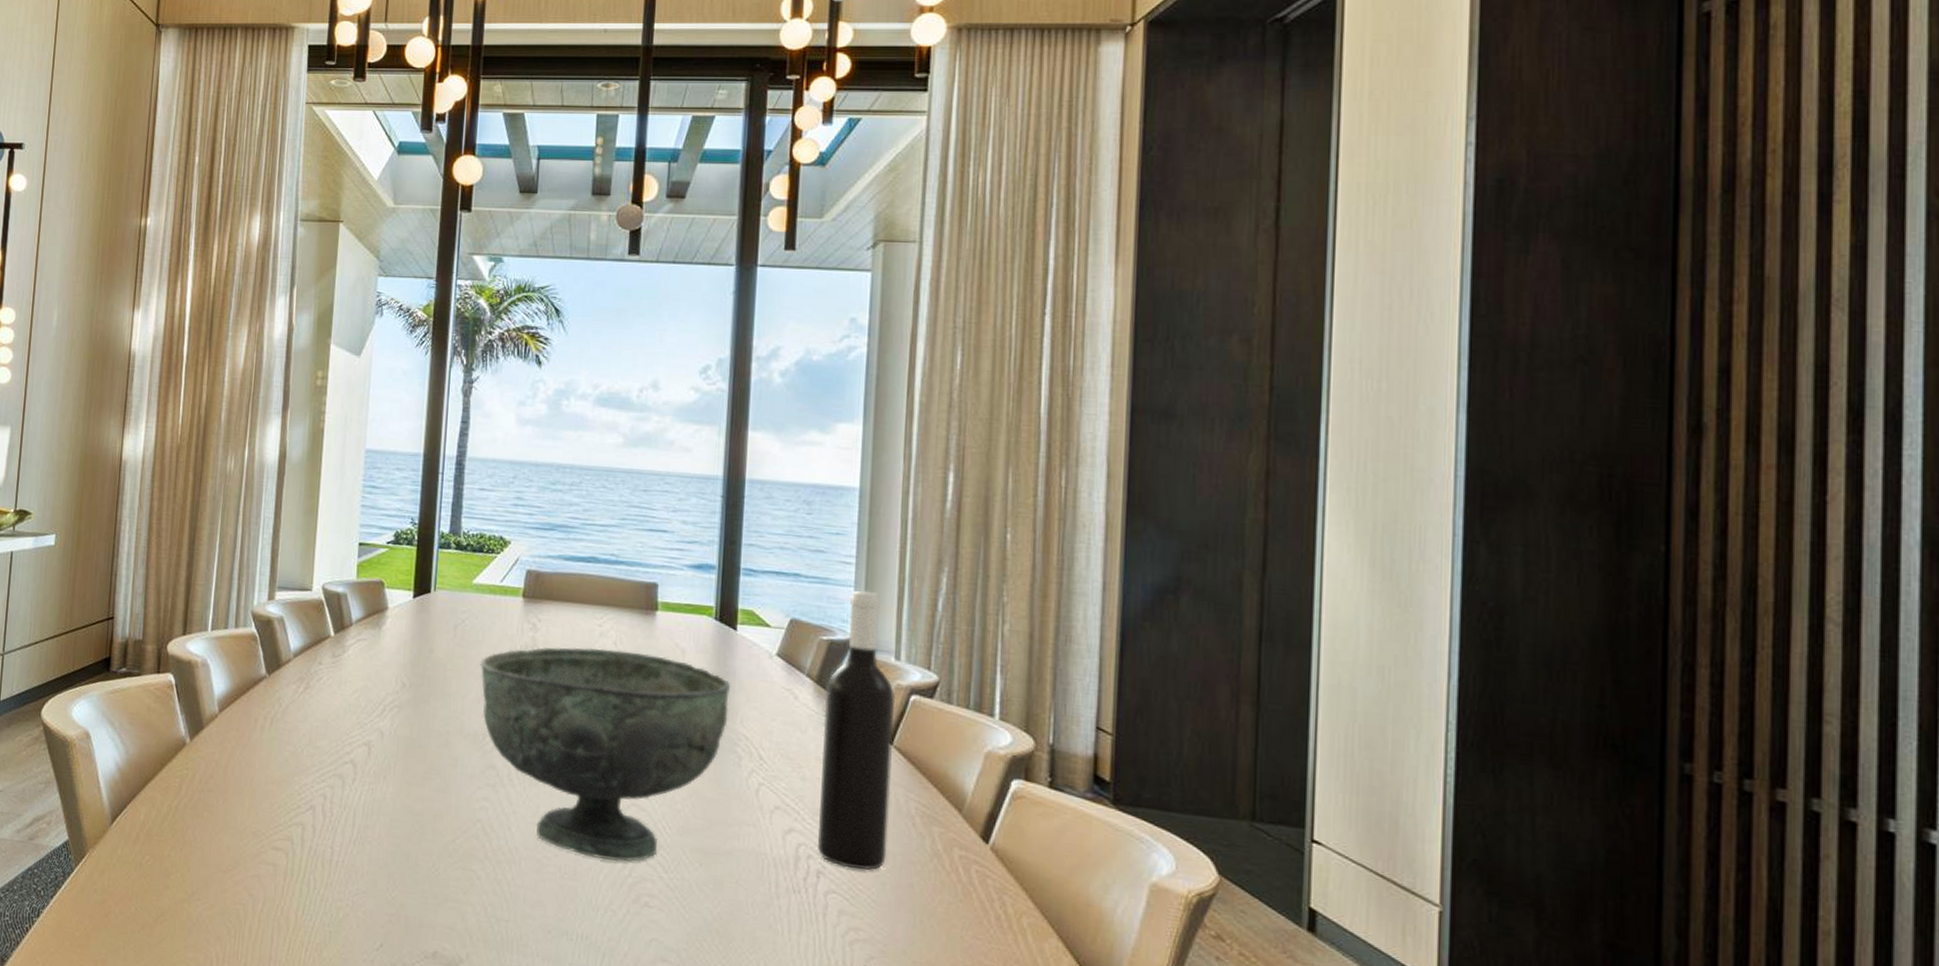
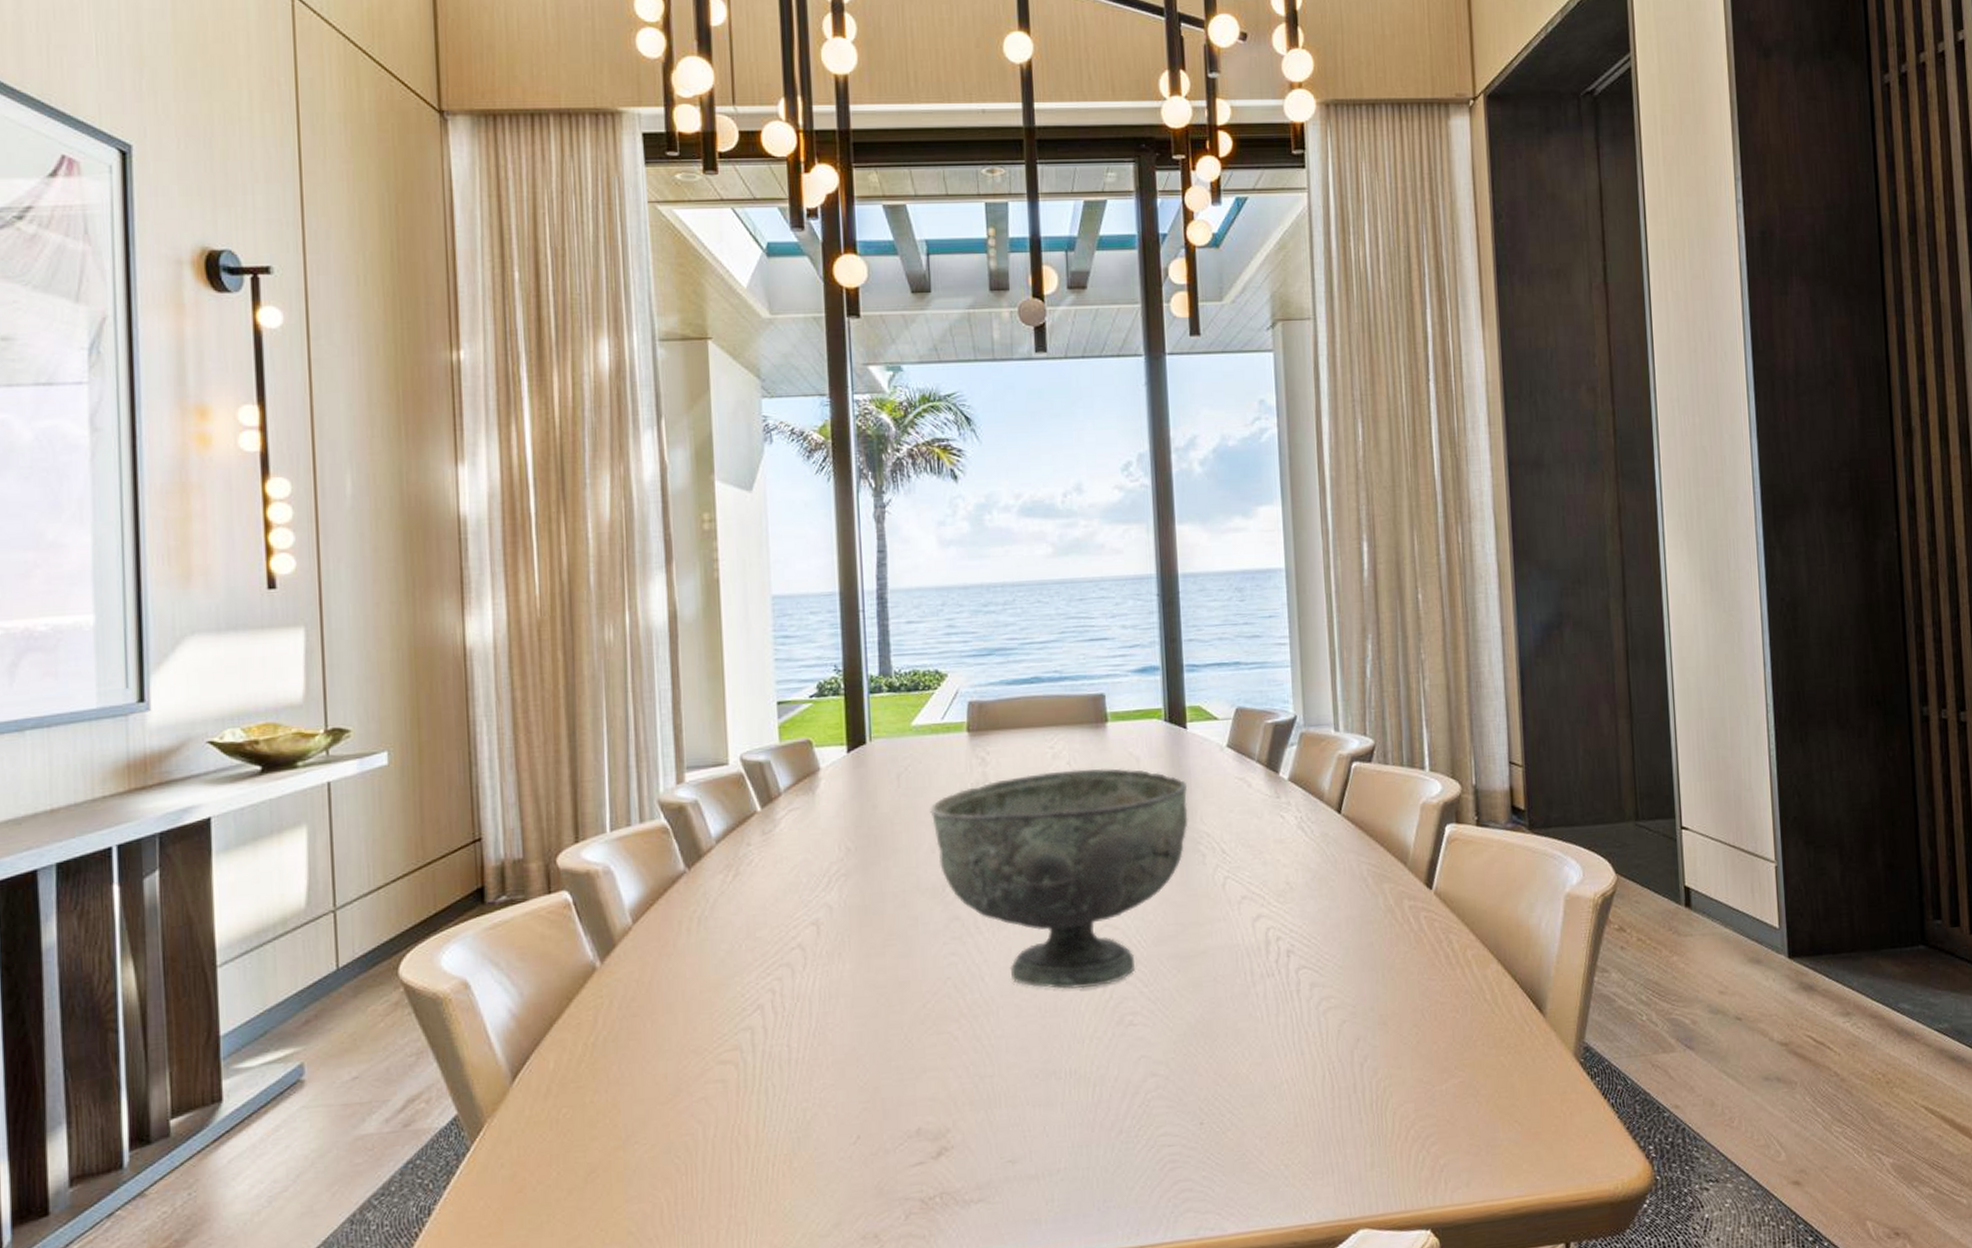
wine bottle: present [818,590,896,870] -> none [1276,668,1347,942]

